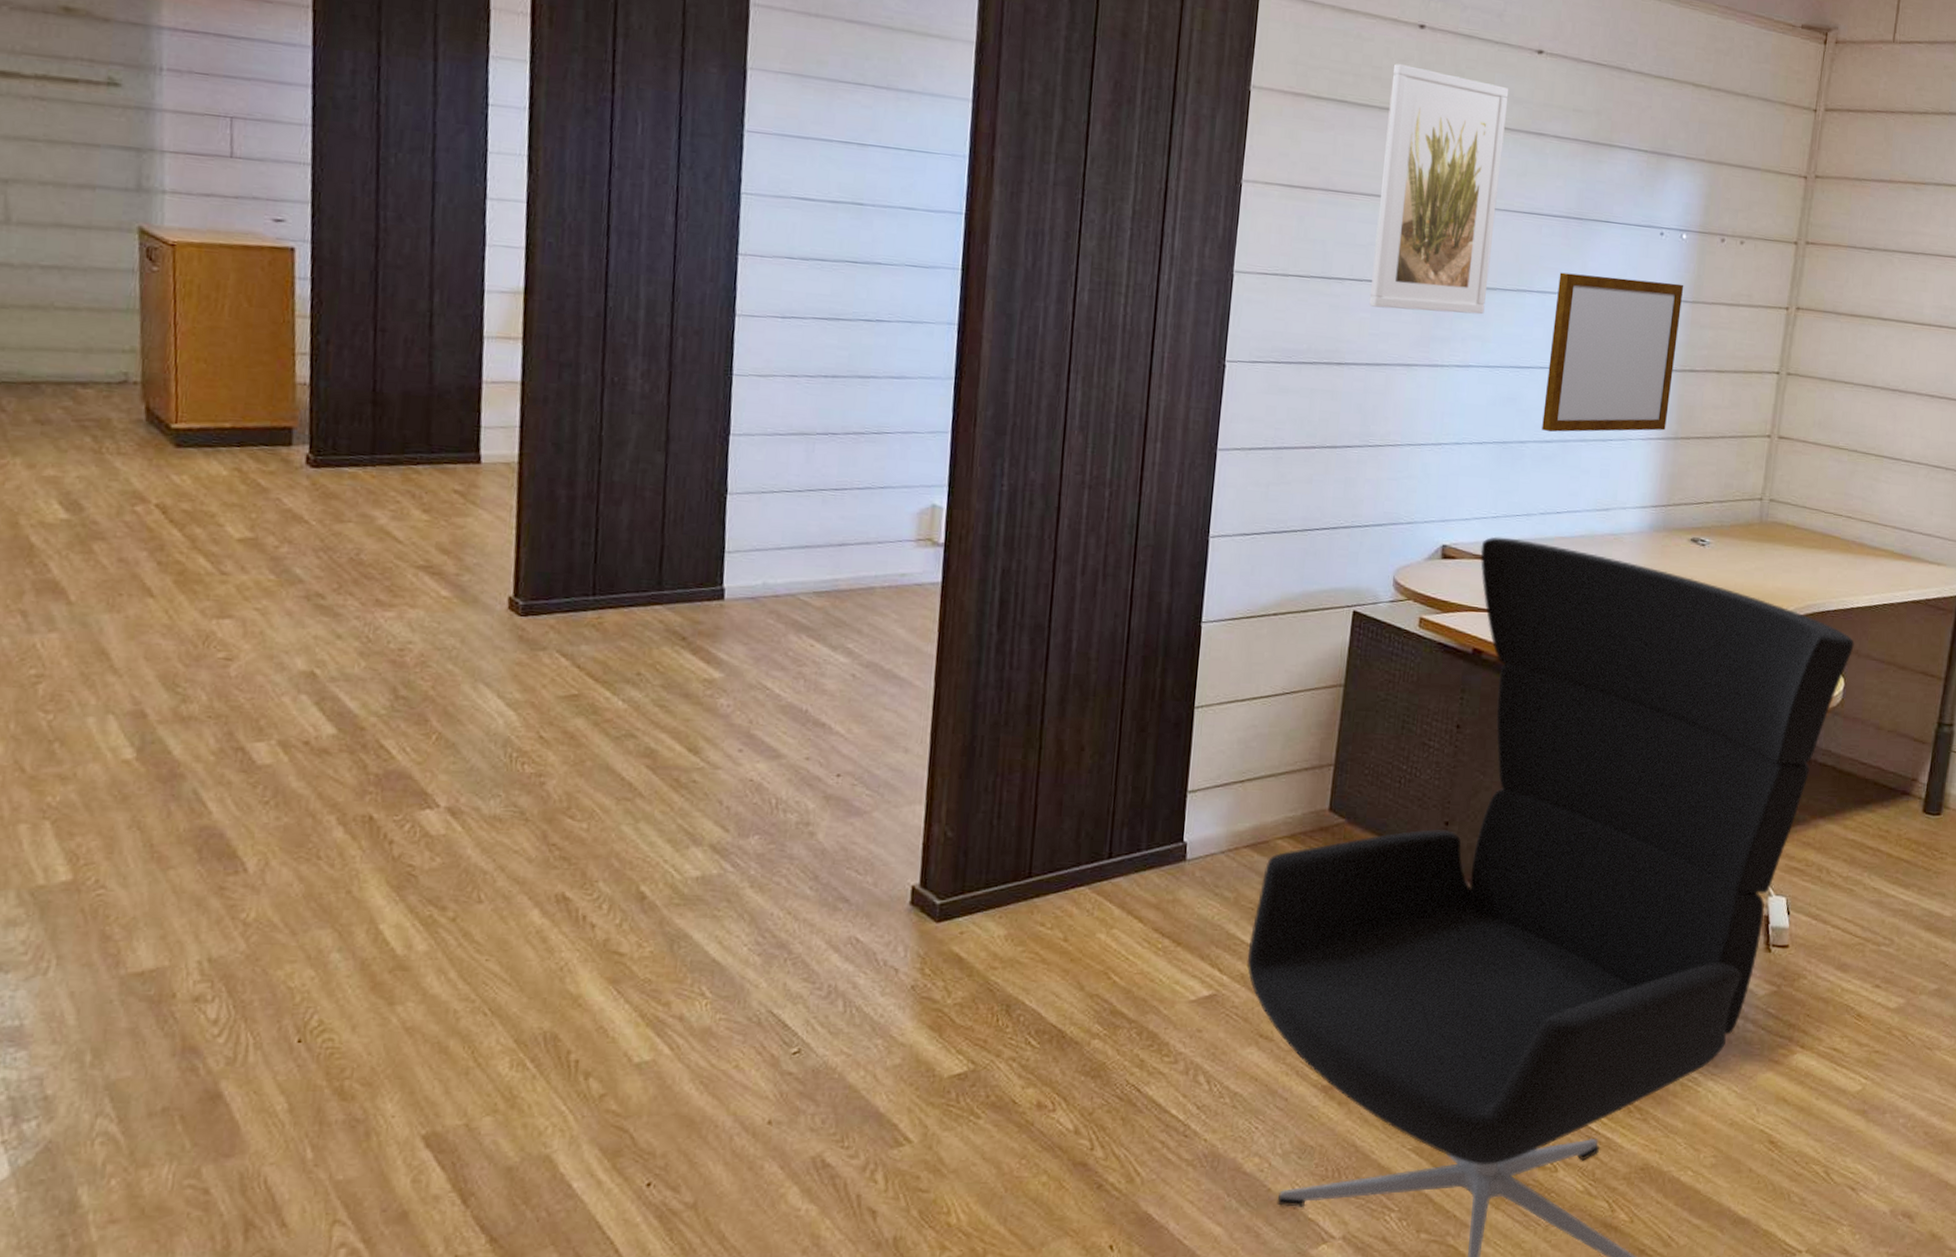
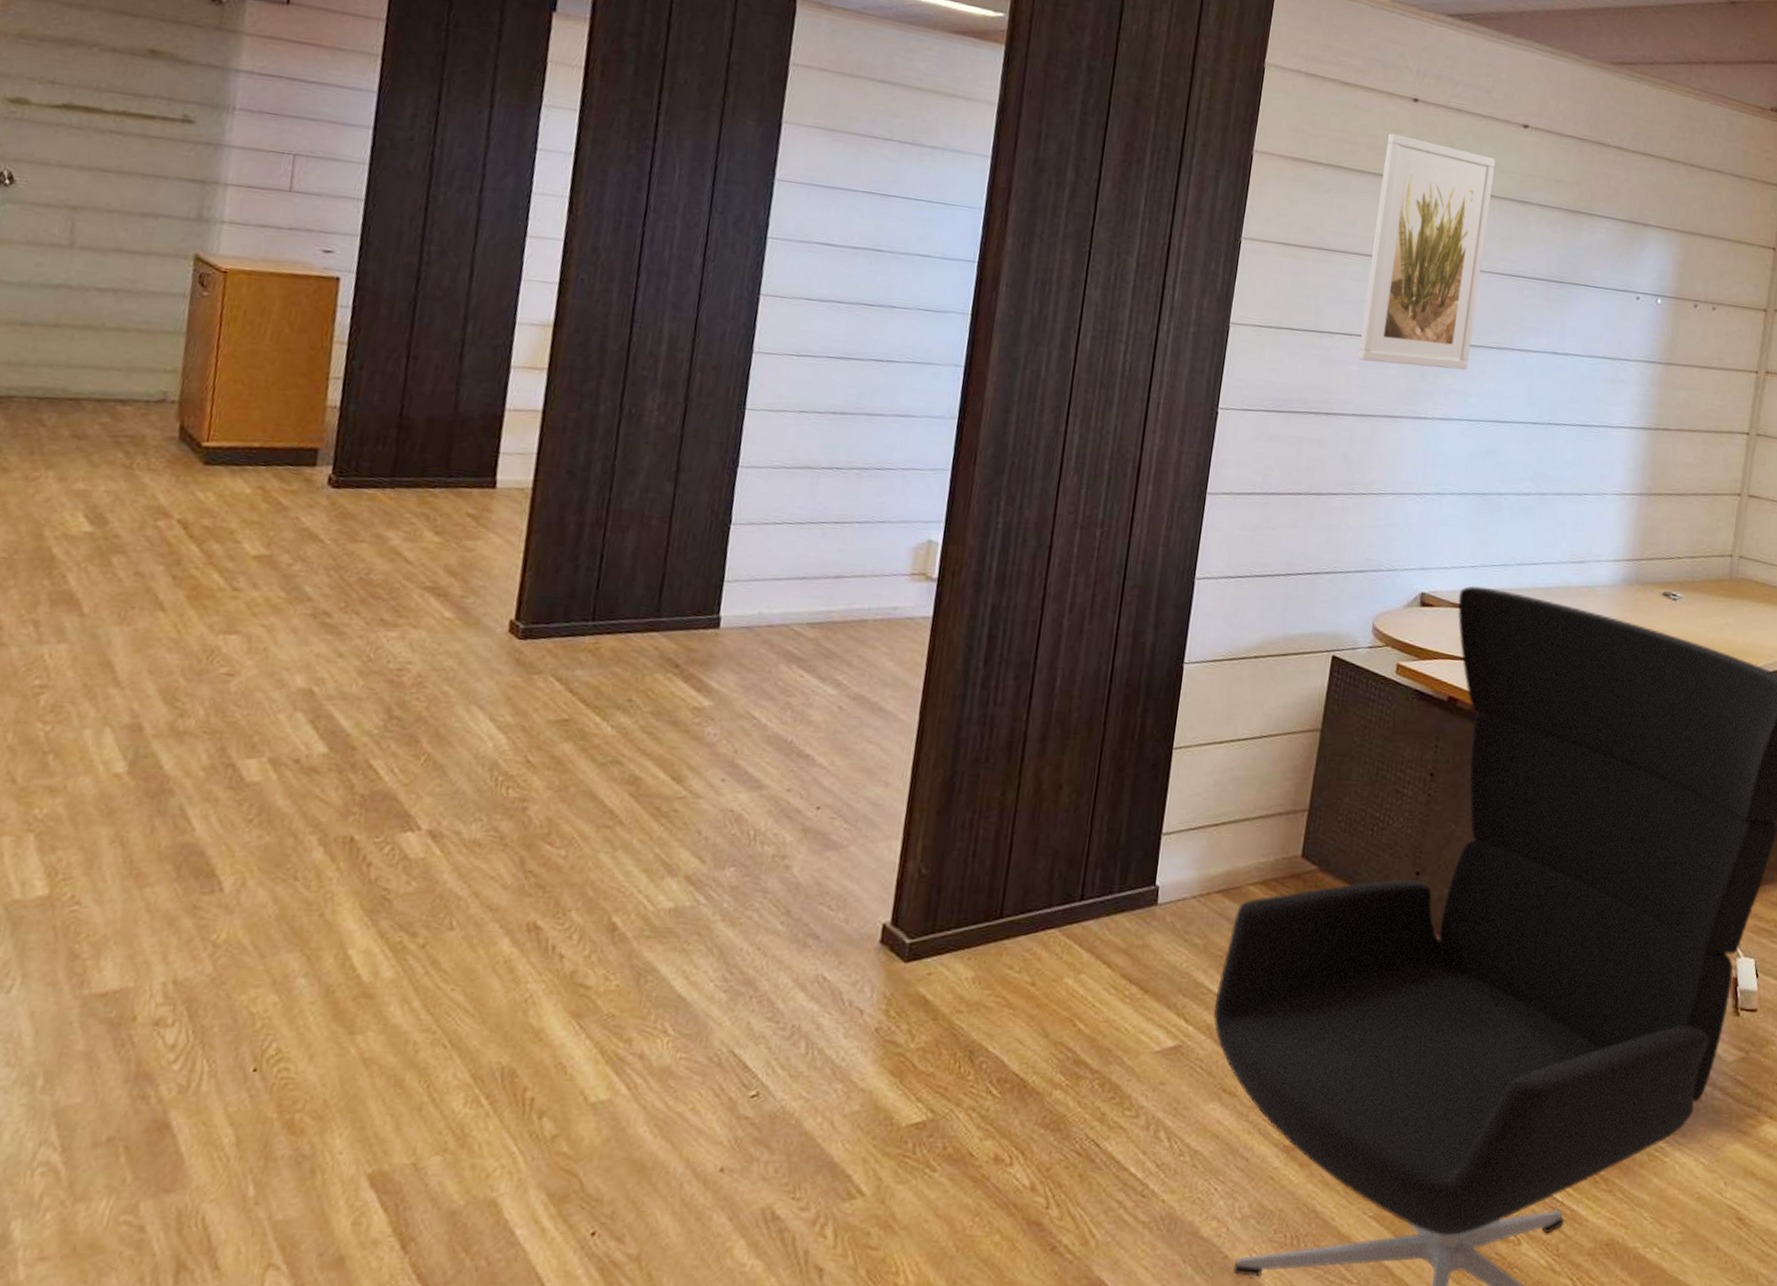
writing board: present [1542,272,1684,432] -> none [1520,332,1659,487]

